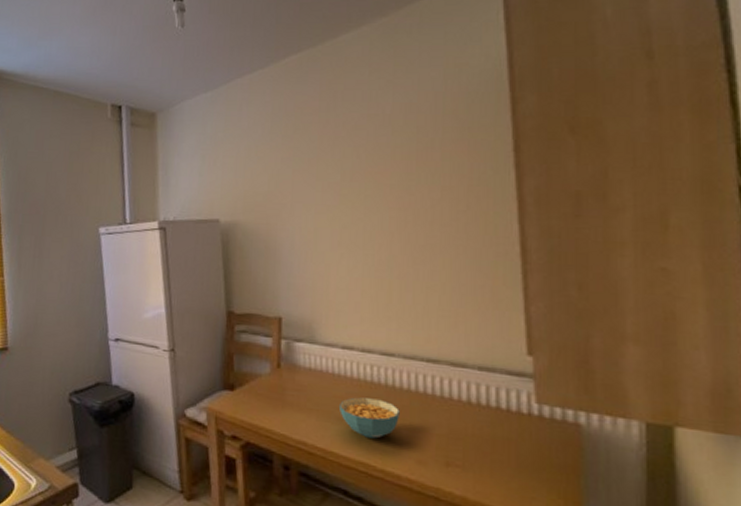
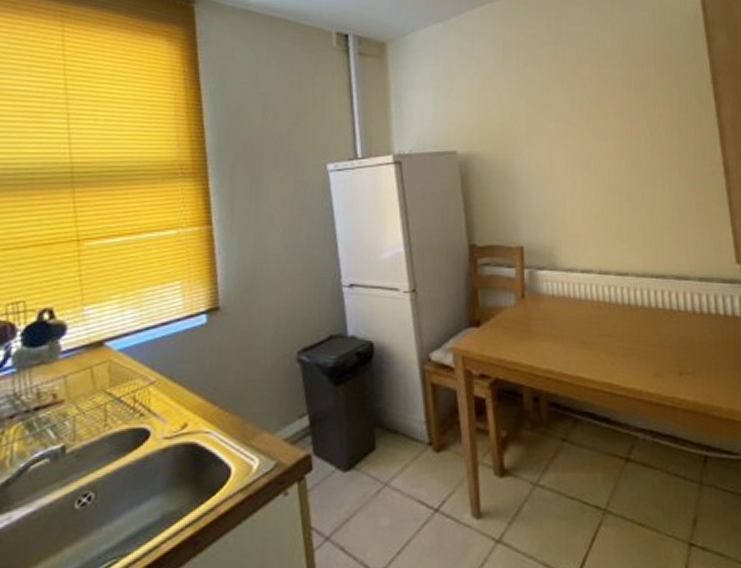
cereal bowl: present [339,397,400,439] -> none [583,318,637,358]

